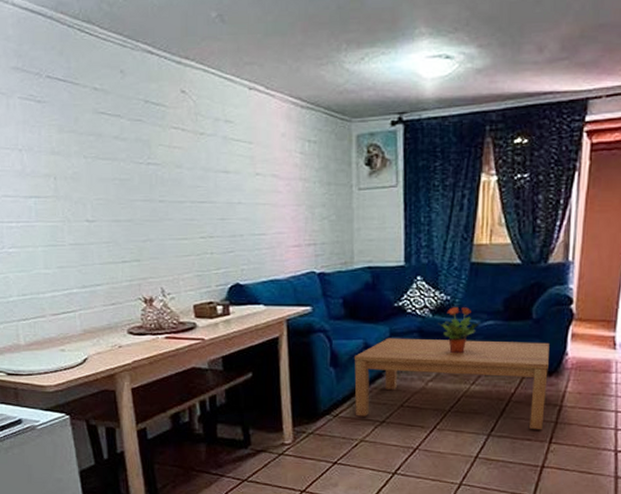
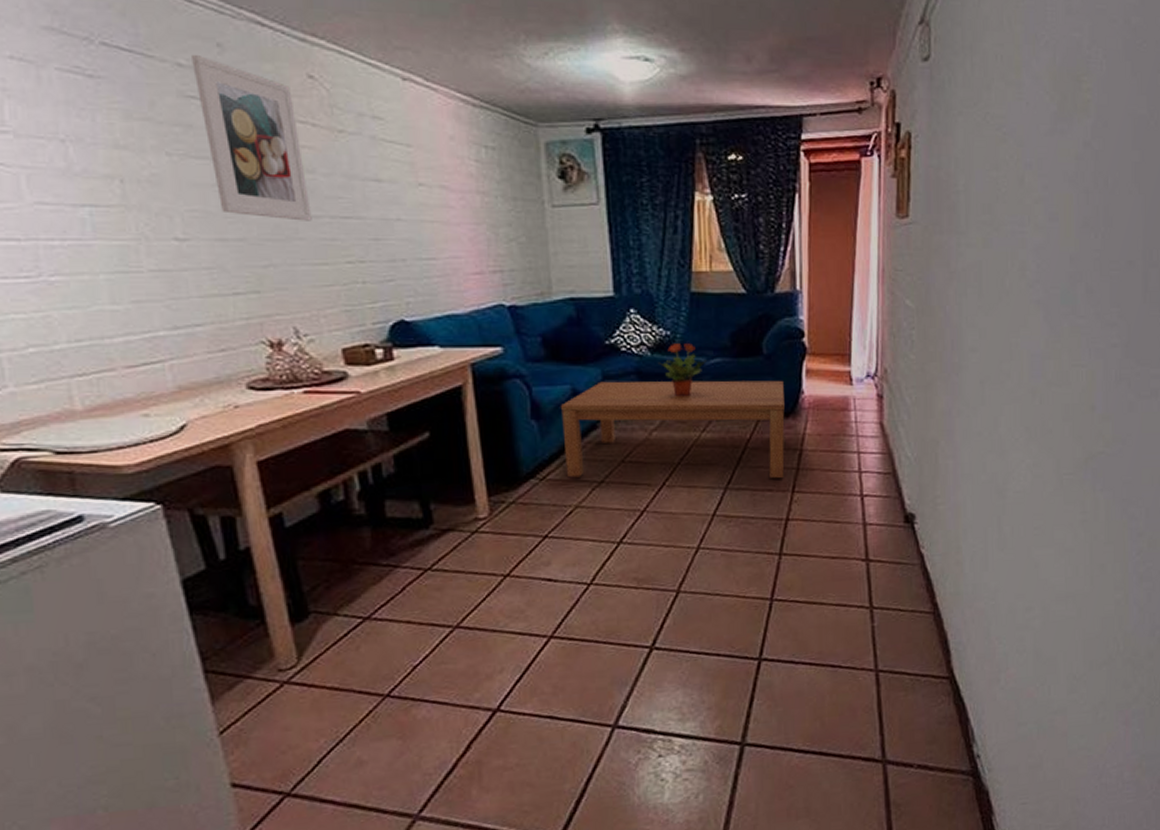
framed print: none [104,80,178,206] -> present [192,54,312,221]

